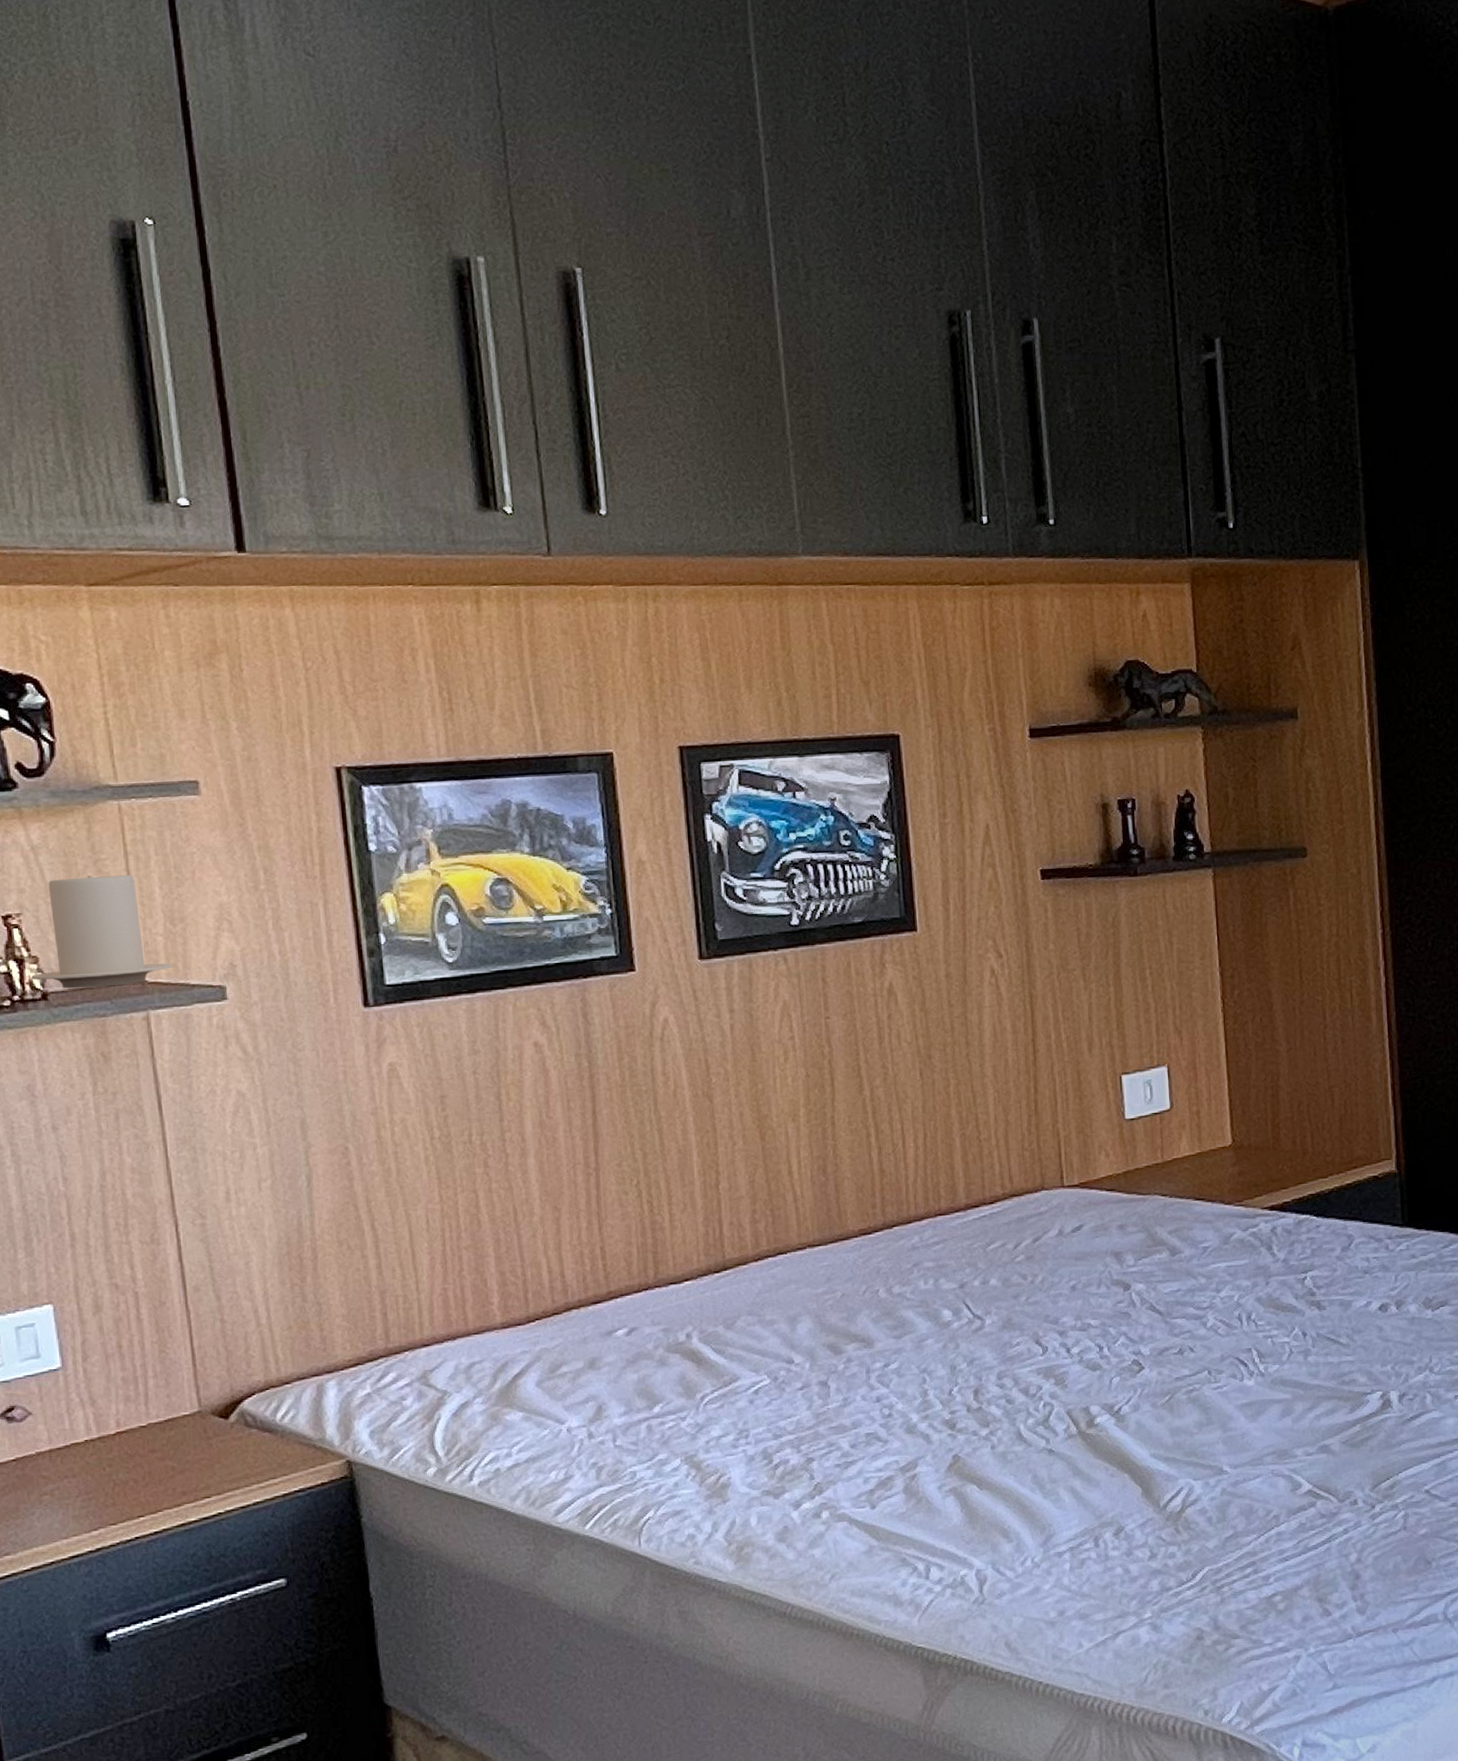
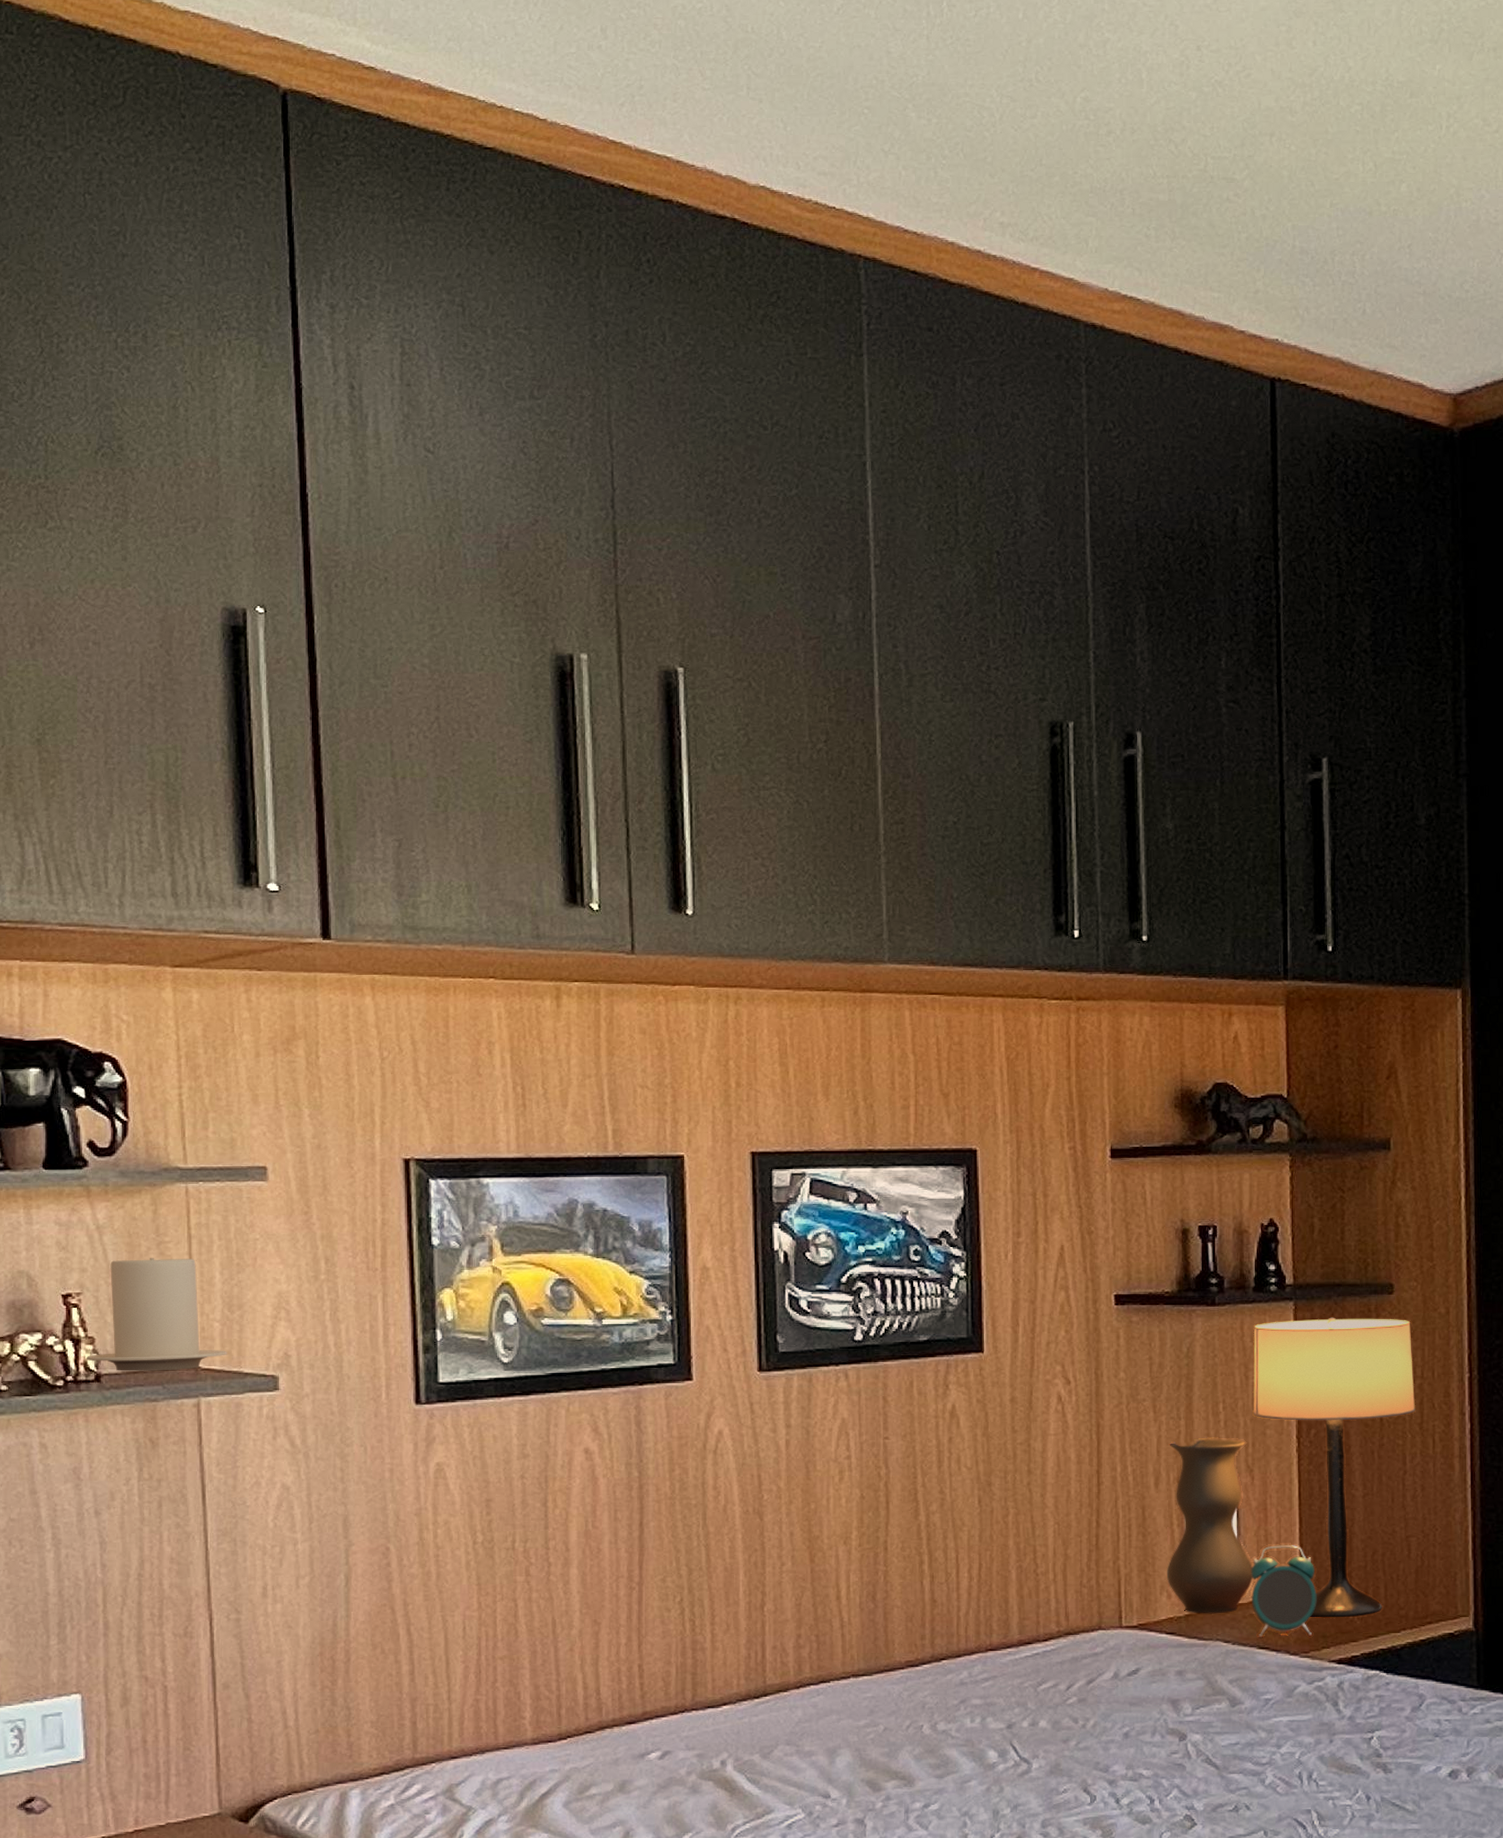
vase: none [1101,1003,1186,1171] -> present [1167,1439,1253,1614]
table lamp: none [1175,881,1333,1168] -> present [1253,1317,1416,1618]
alarm clock: none [1184,1100,1248,1190] -> present [1251,1545,1317,1638]

